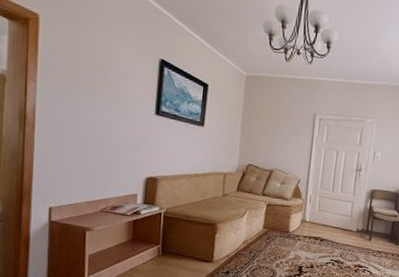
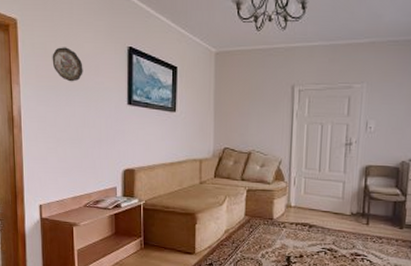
decorative plate: none [76,49,111,86] -> present [52,47,83,82]

